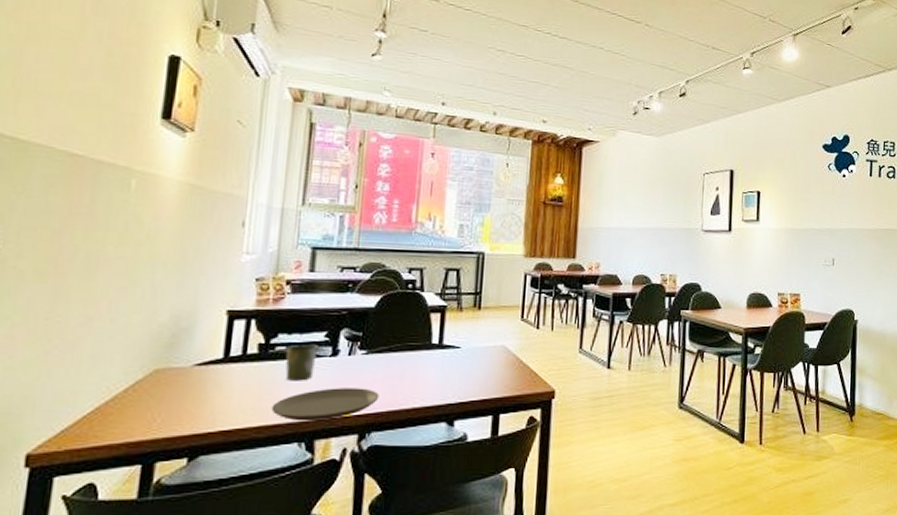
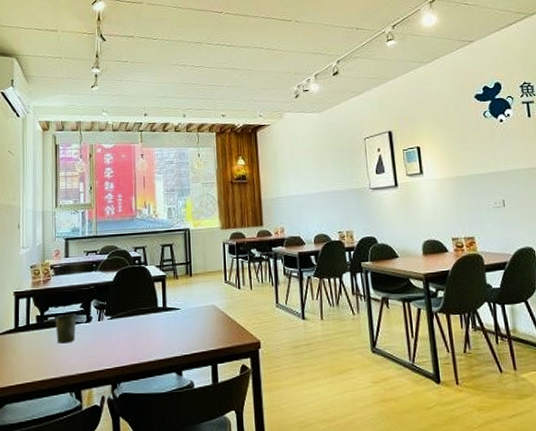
plate: present [271,388,379,421] -> none [49,346,124,375]

